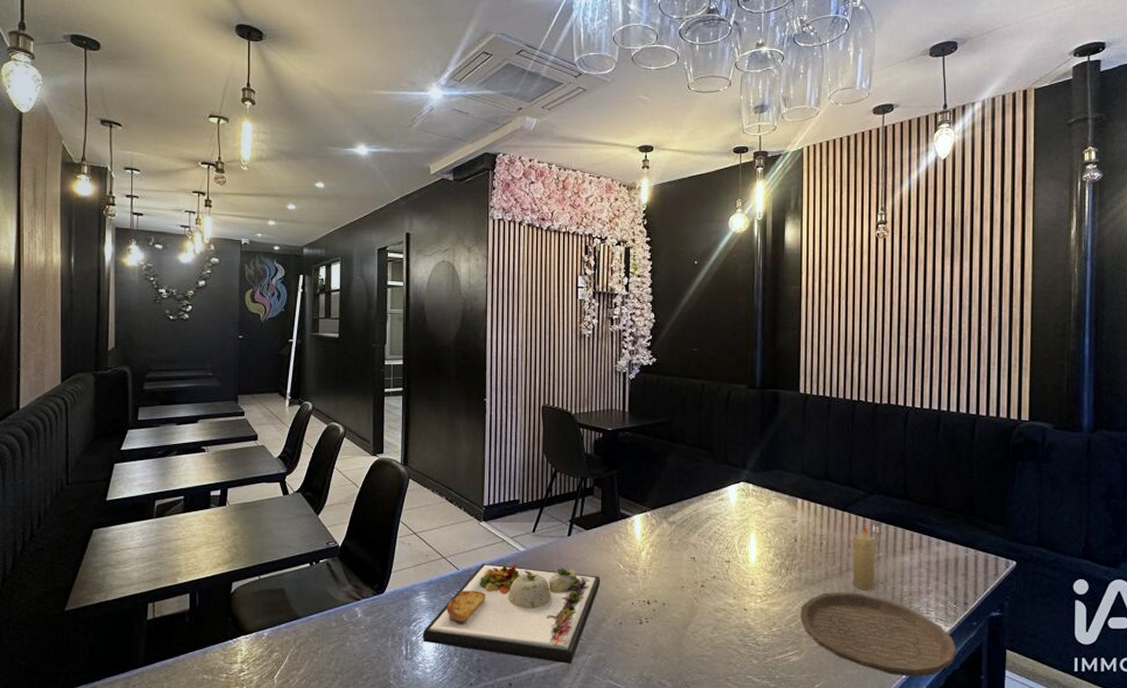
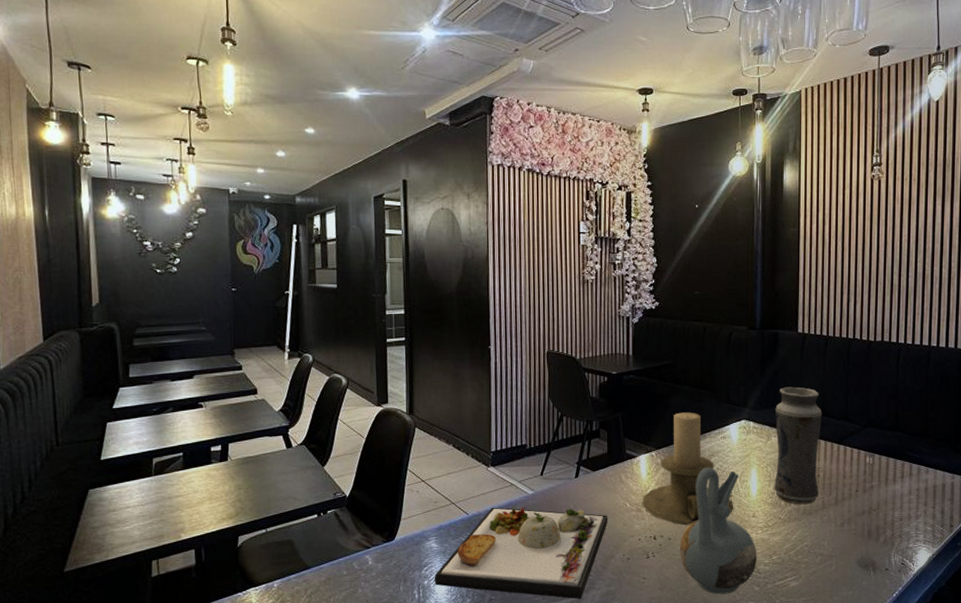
candle holder: none [636,472,731,591] -> present [642,412,733,526]
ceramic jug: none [674,530,756,666] -> present [679,467,757,594]
vase: none [774,449,826,574] -> present [774,387,823,505]
plate: present [800,591,957,678] -> none [799,520,943,596]
candle: present [852,524,876,590] -> none [847,456,870,518]

